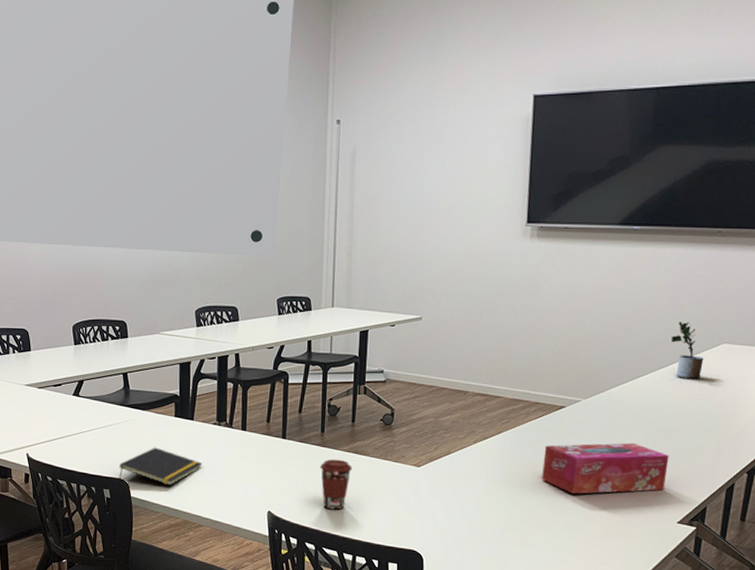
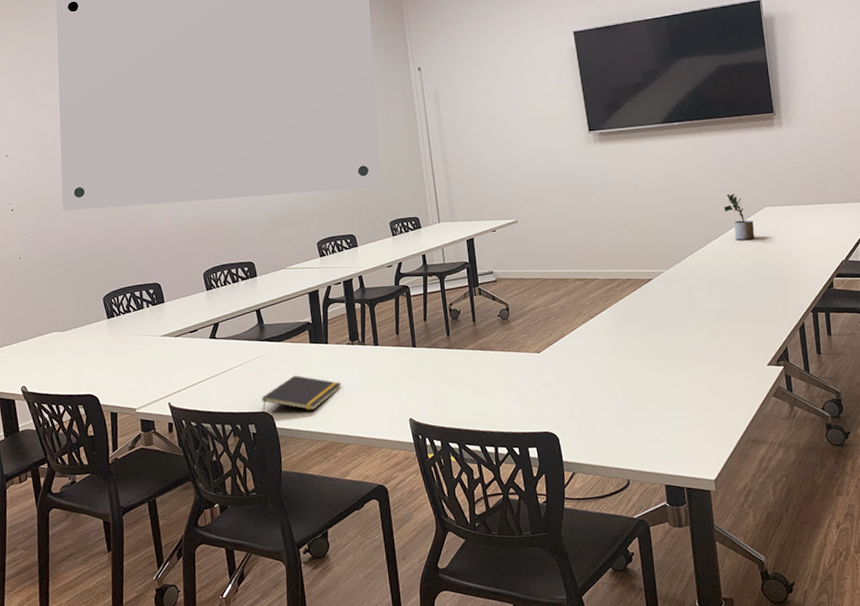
coffee cup: present [320,459,353,510] -> none [451,358,481,407]
tissue box: present [542,442,670,494] -> none [643,301,750,355]

